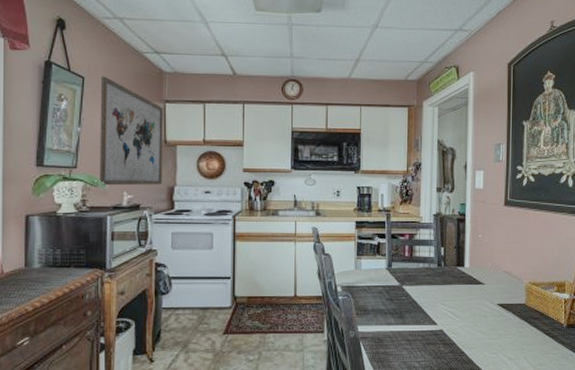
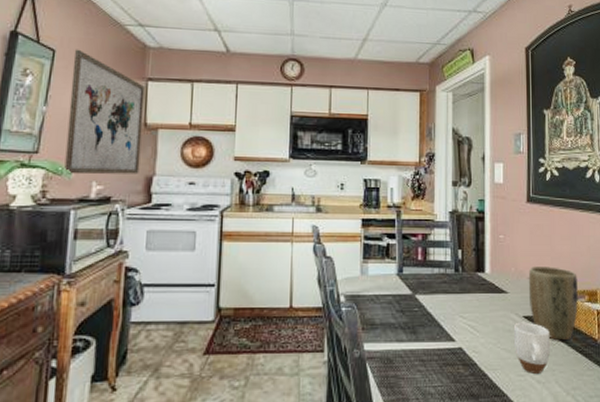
mug: none [488,309,521,352] -> present [513,322,550,374]
plant pot: none [503,260,548,324] -> present [528,265,578,340]

